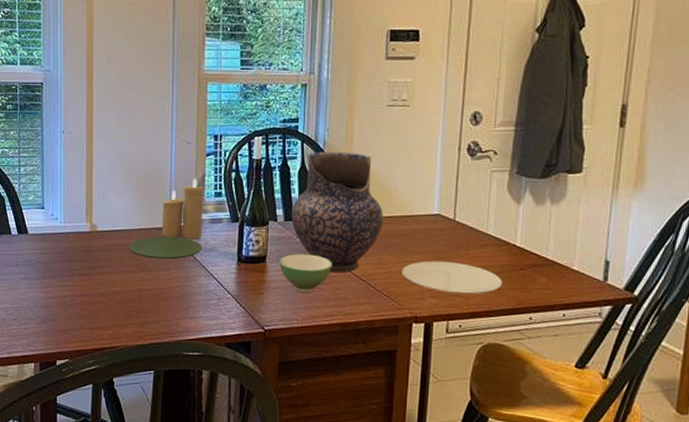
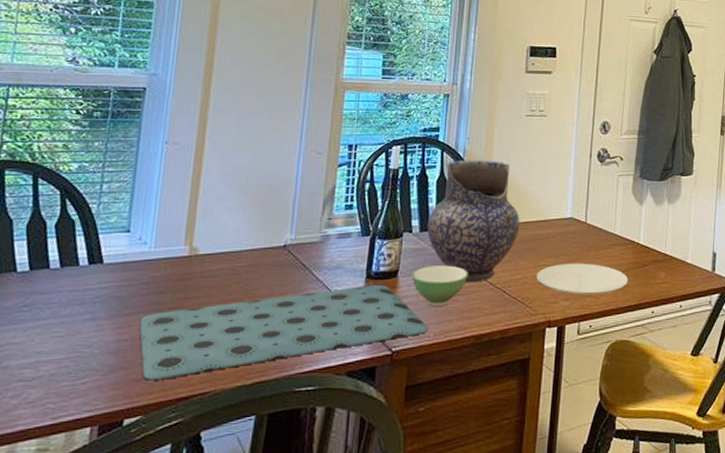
placemat: none [59,268,296,333] -> present [139,285,428,381]
plate: present [129,236,203,260] -> none [237,255,327,283]
candle: present [161,178,204,239] -> none [279,190,333,258]

